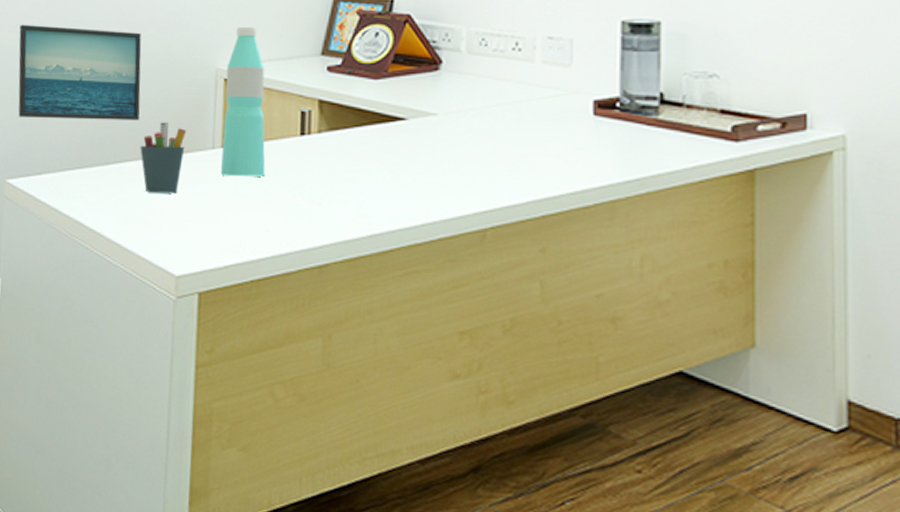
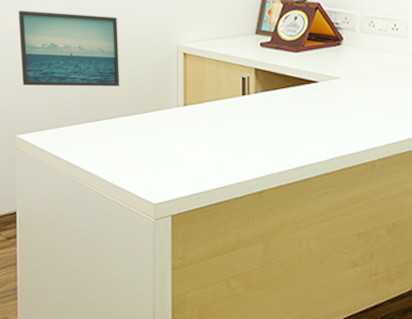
pen holder: present [140,122,186,194] -> none [121,87,156,142]
water bottle: present [221,27,266,177] -> none [184,13,217,127]

